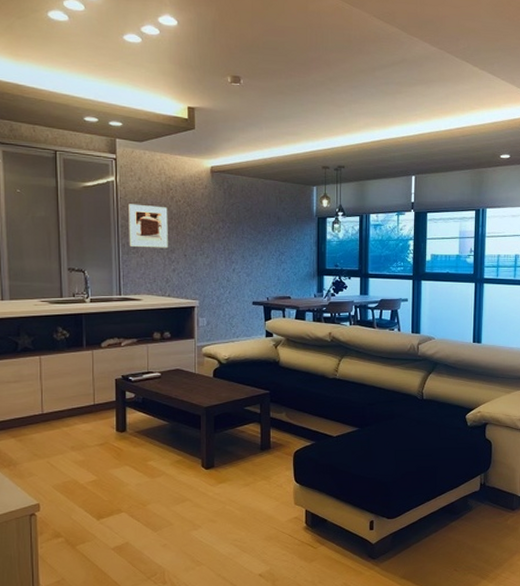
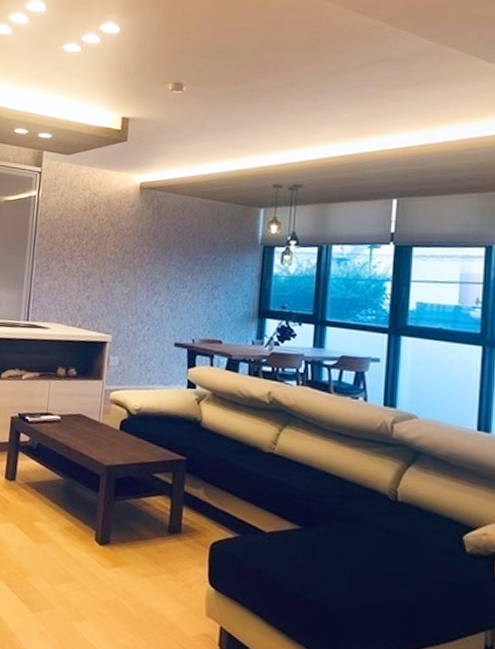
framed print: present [129,204,168,248] -> none [43,221,89,272]

